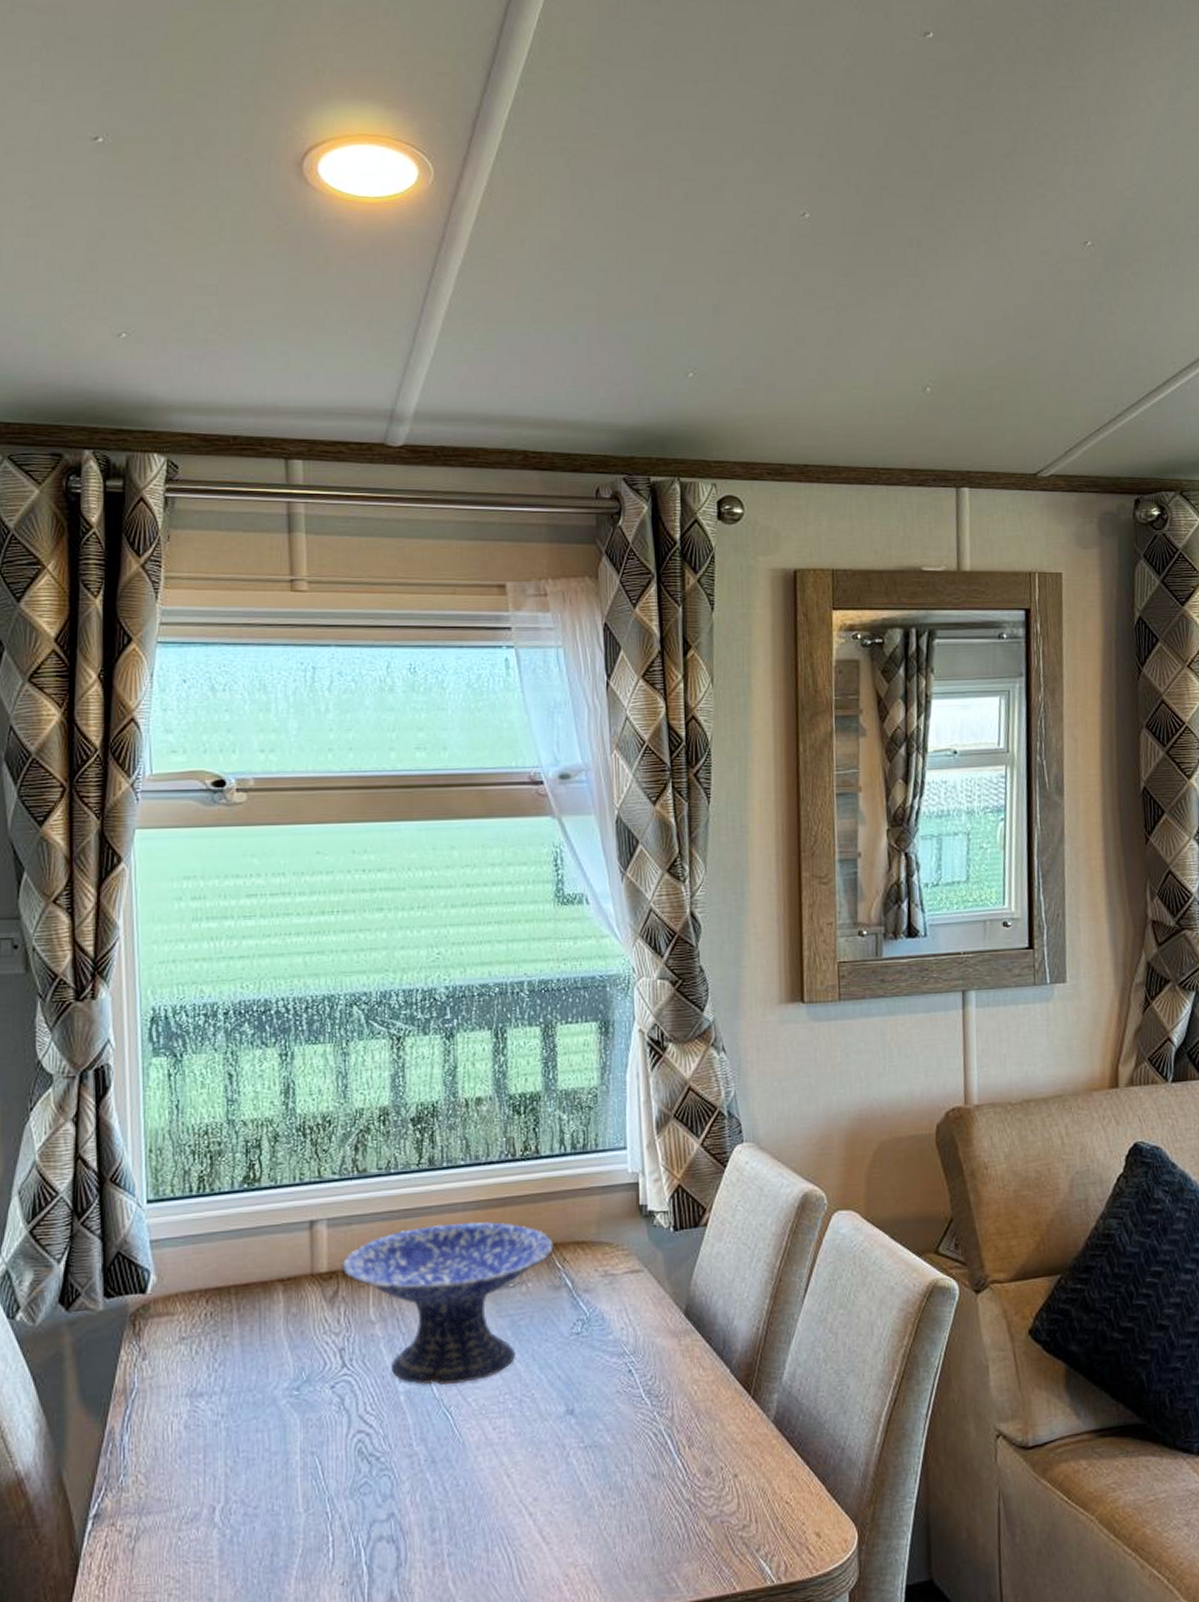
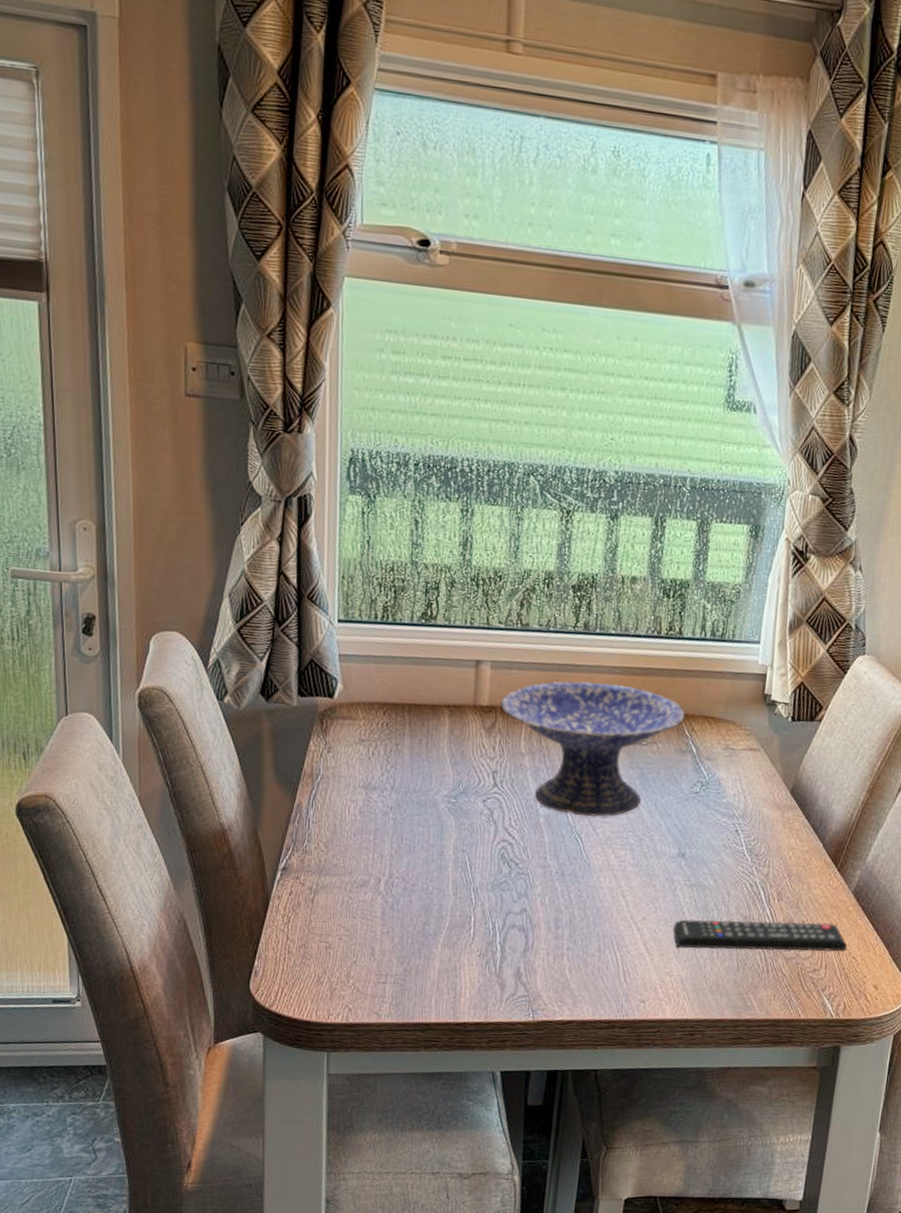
remote control: none [571,1465,778,1529] -> present [673,919,848,952]

